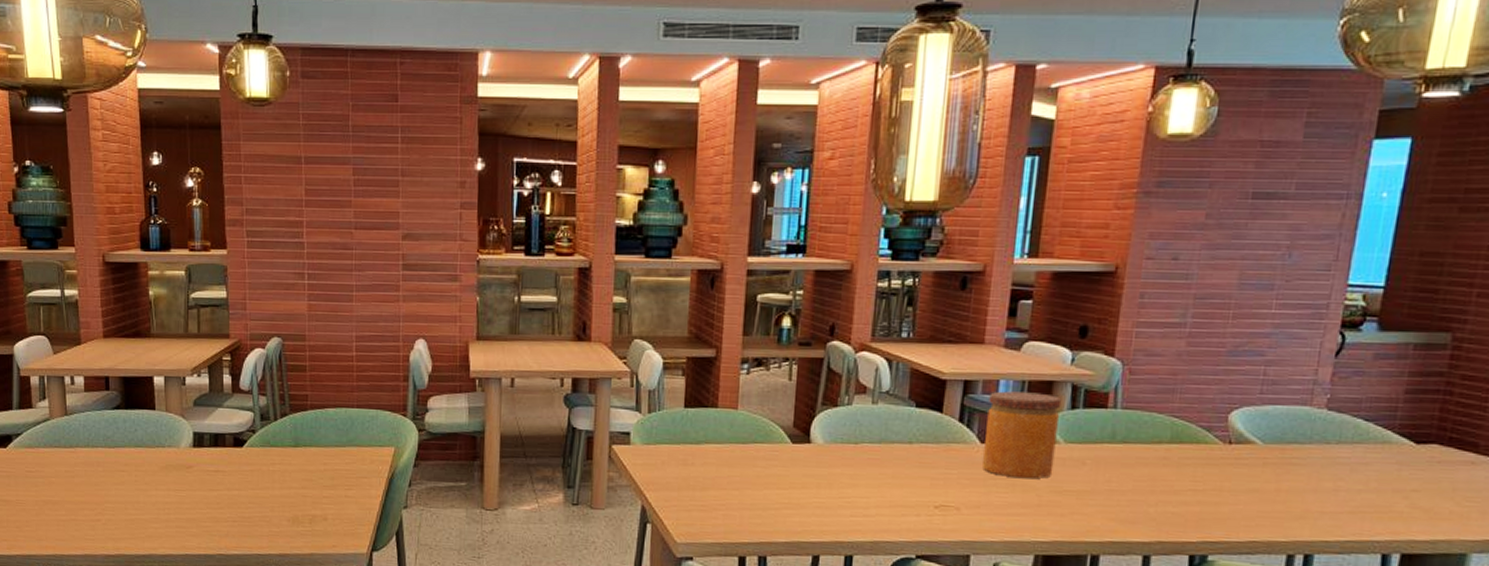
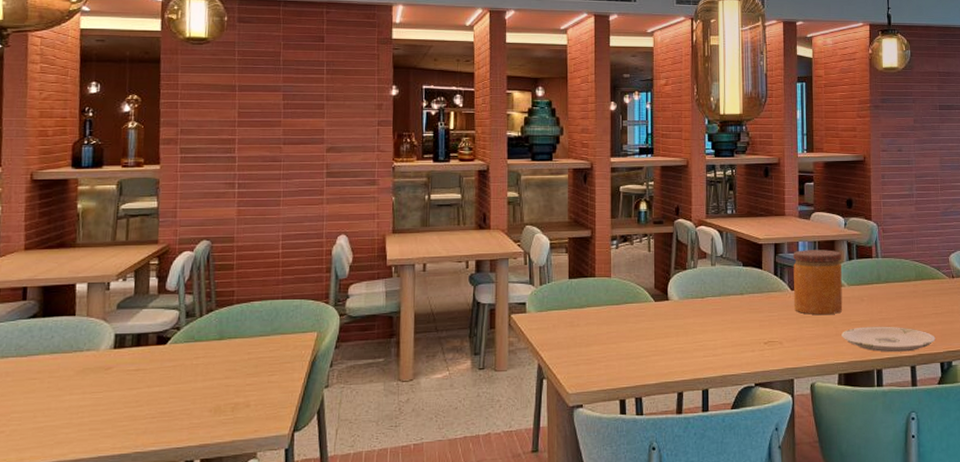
plate: none [1046,498,1188,537] -> present [841,326,936,352]

